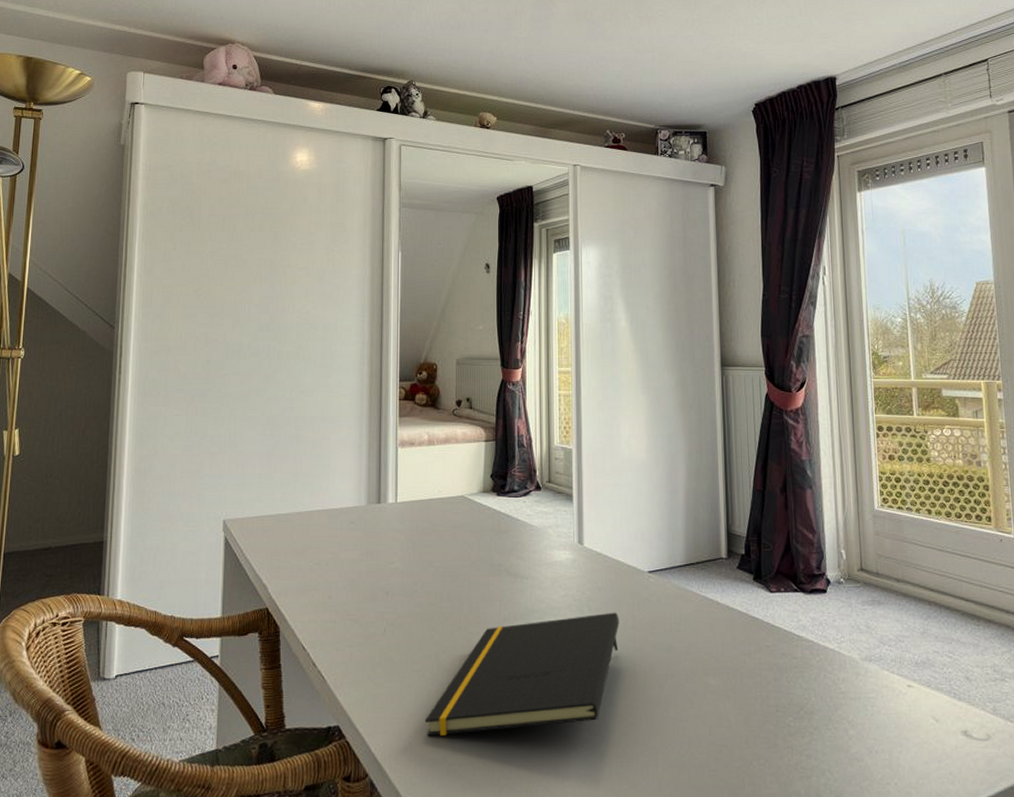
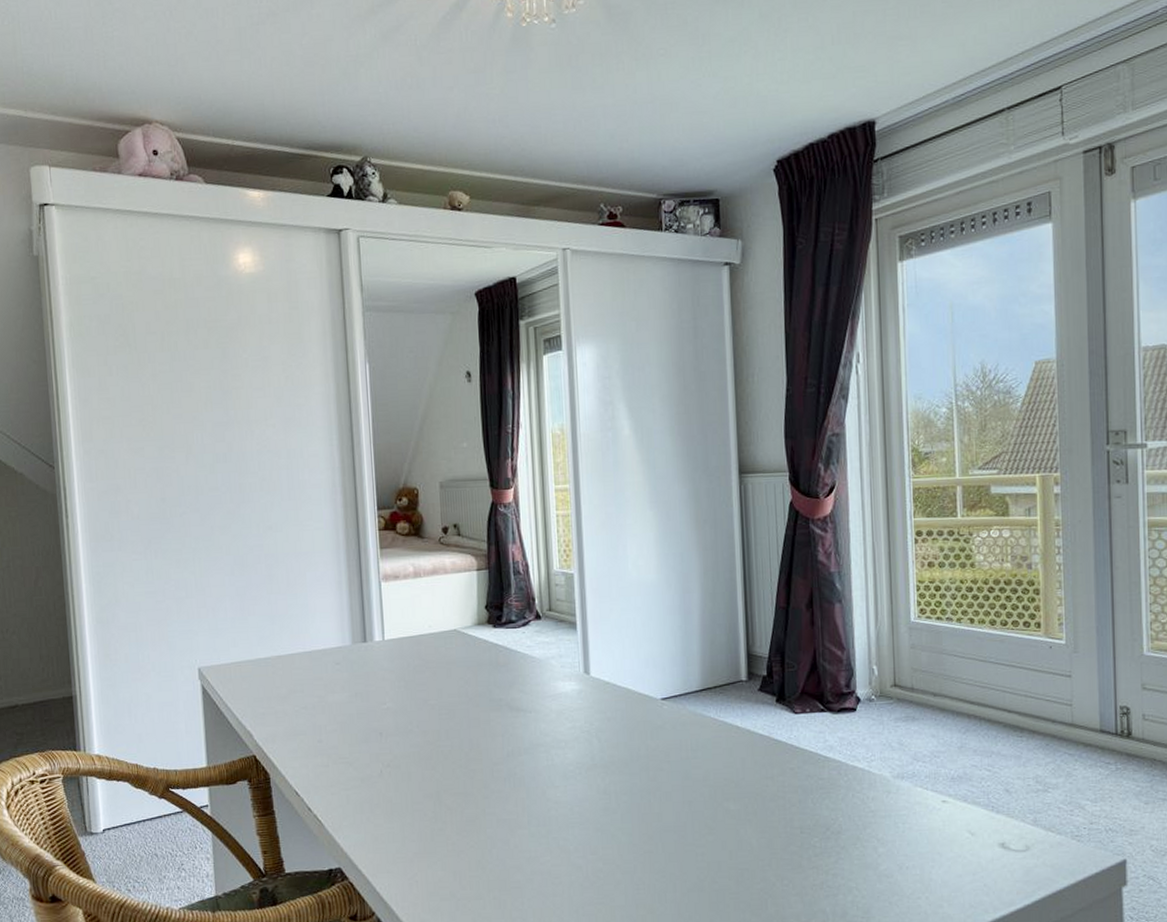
notepad: present [424,612,619,736] -> none [429,742,632,873]

